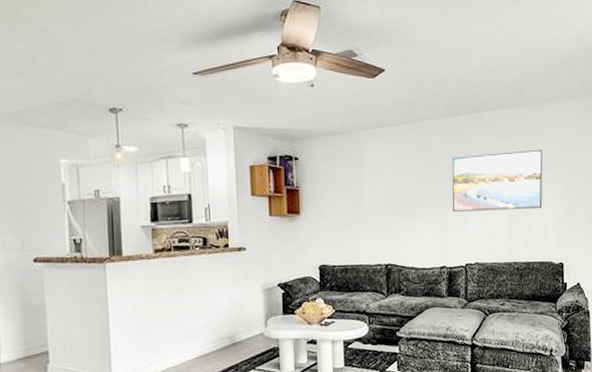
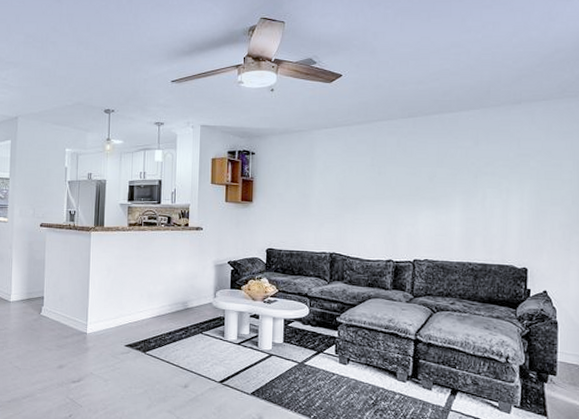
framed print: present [452,149,543,212] -> none [402,151,508,211]

